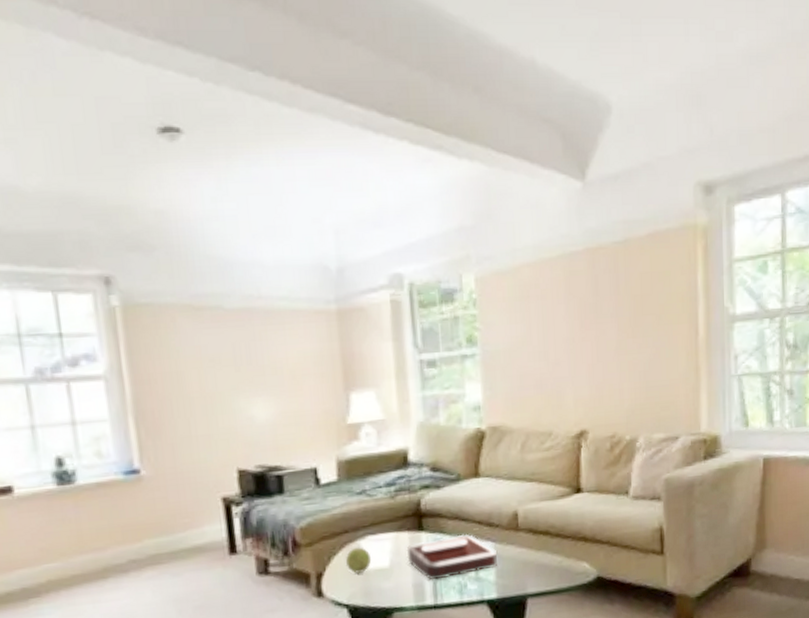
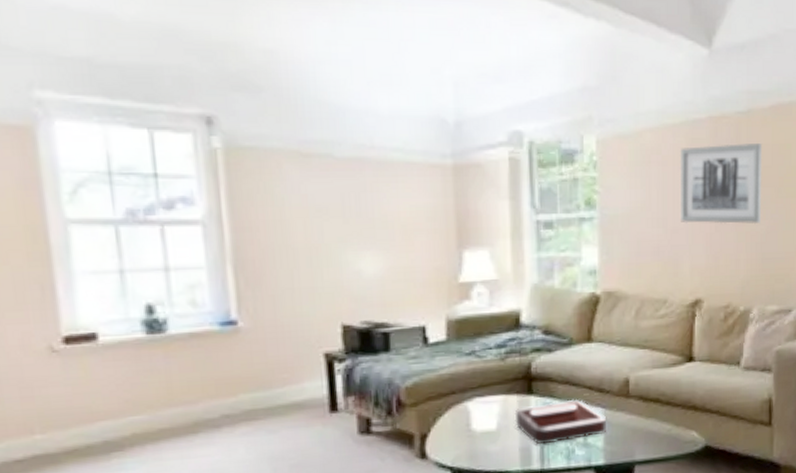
decorative ball: present [345,547,372,573] -> none [451,409,479,436]
wall art: none [557,271,643,356] -> present [679,142,763,225]

